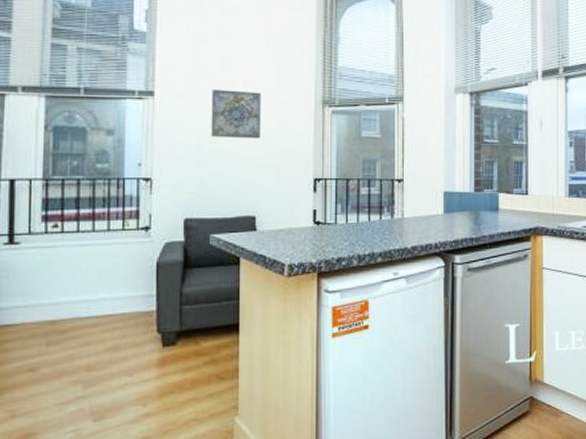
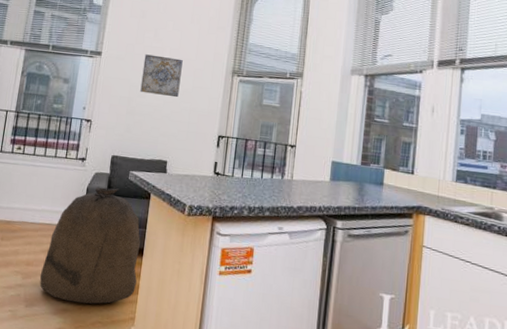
bag: none [107,257,236,404] -> present [39,187,141,304]

